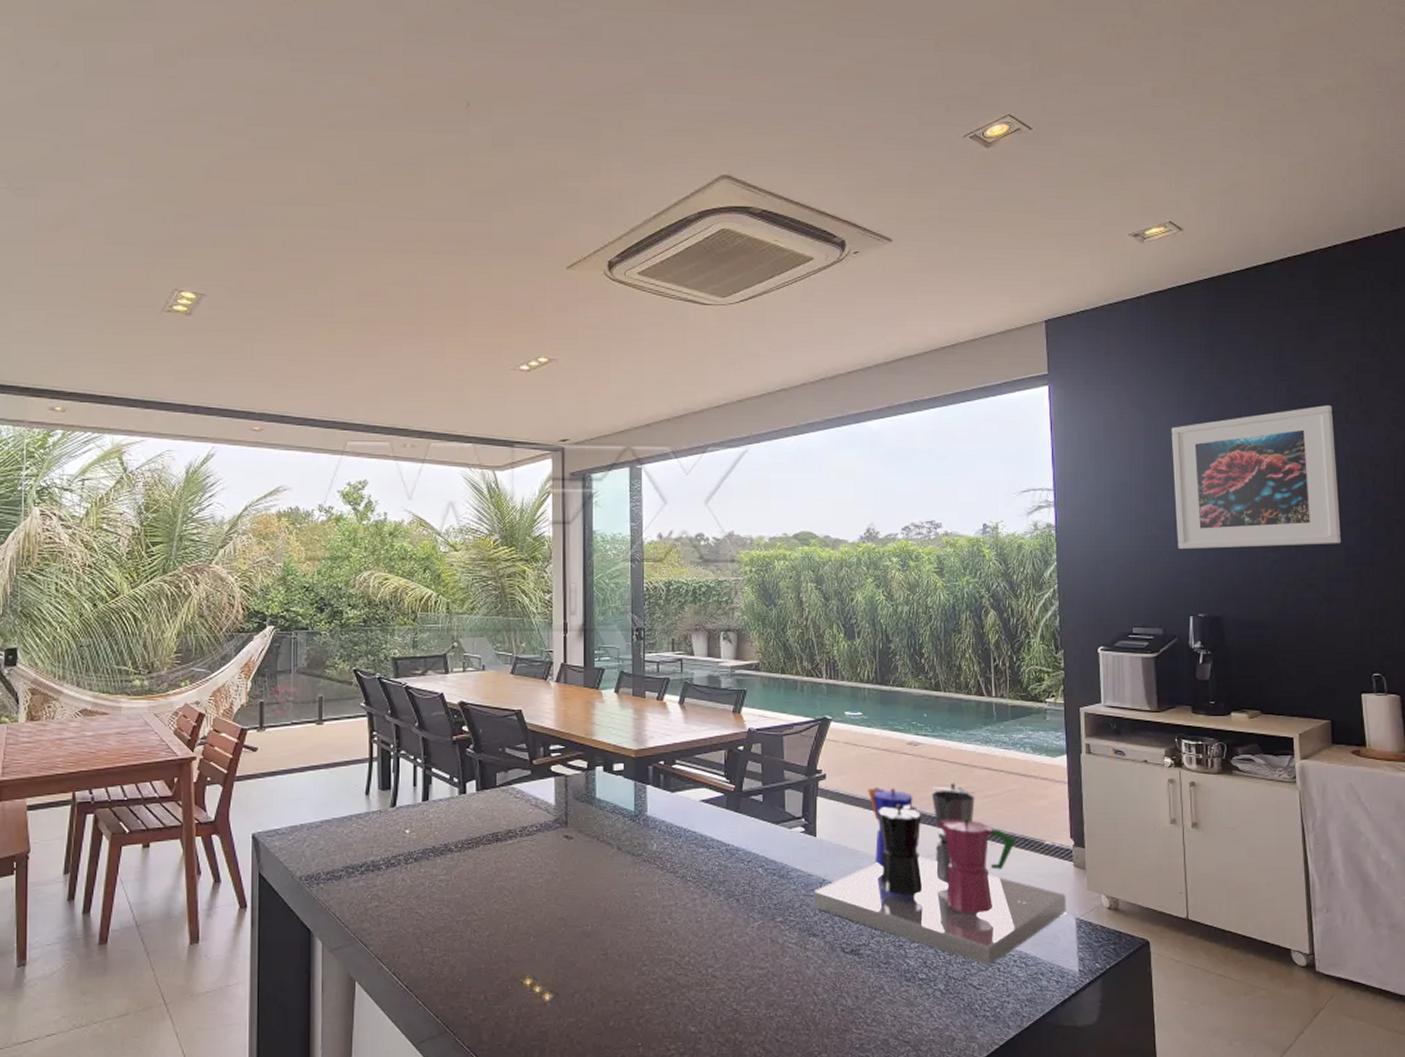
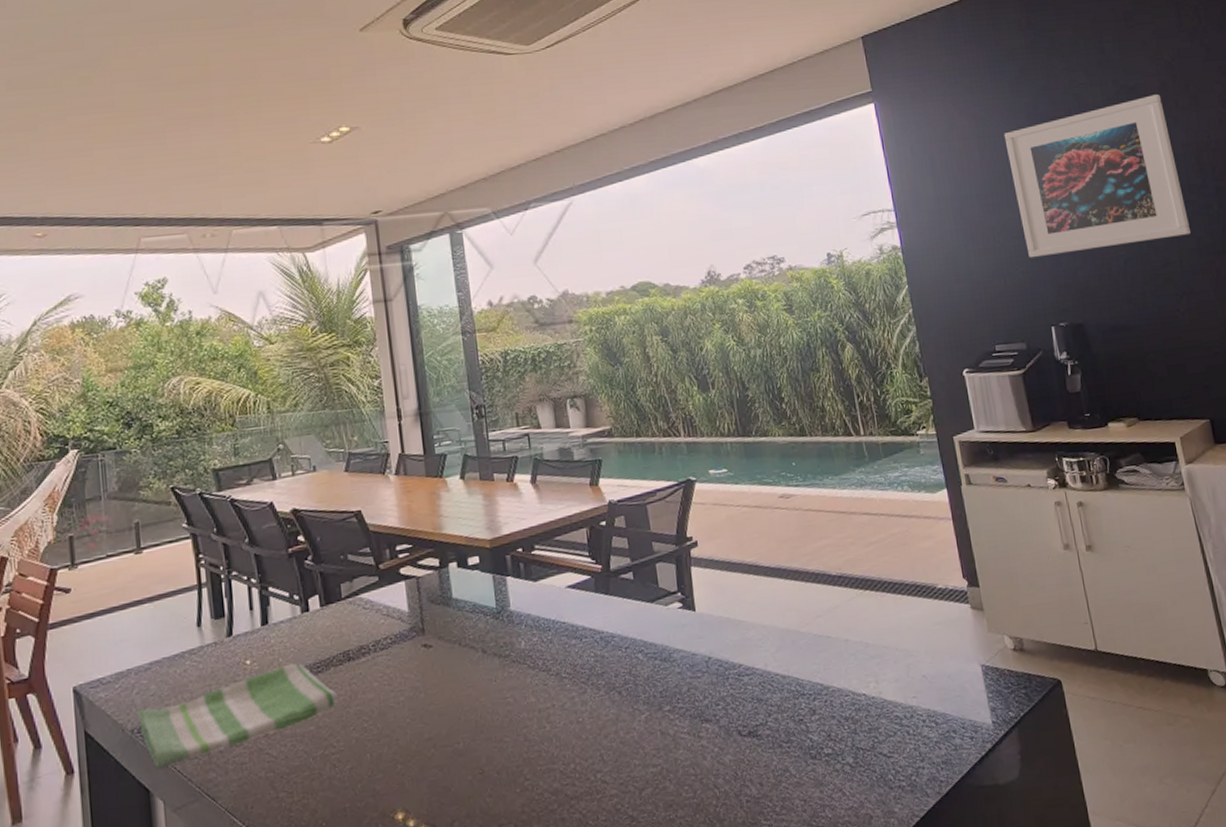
dish towel: none [306,837,483,913] -> present [137,663,338,768]
coffee maker: present [813,783,1067,965] -> none [700,533,971,730]

